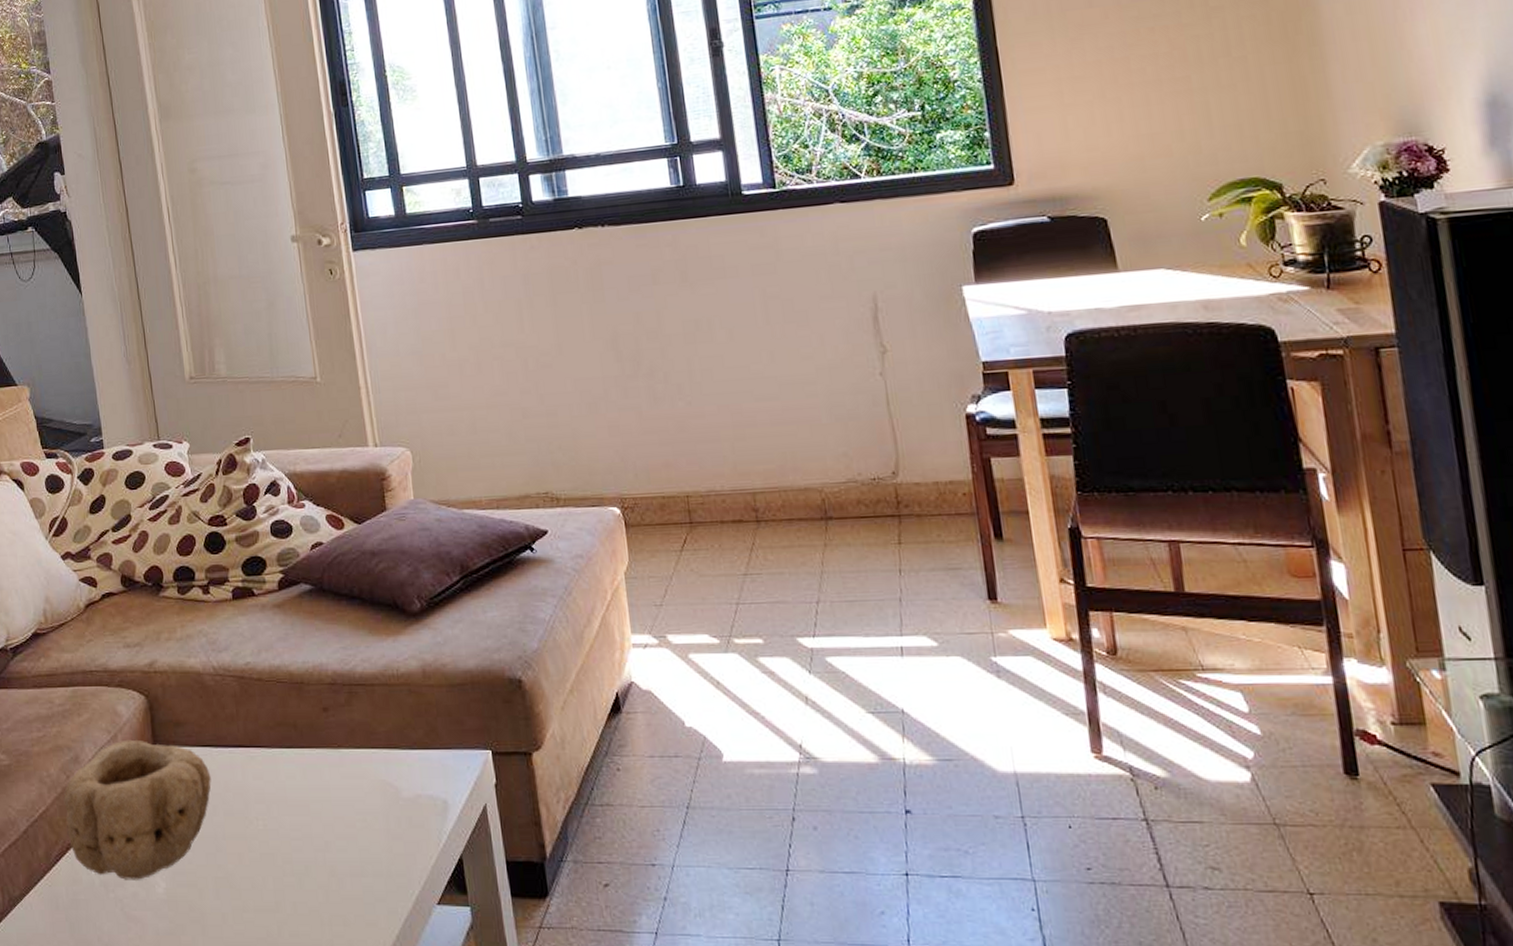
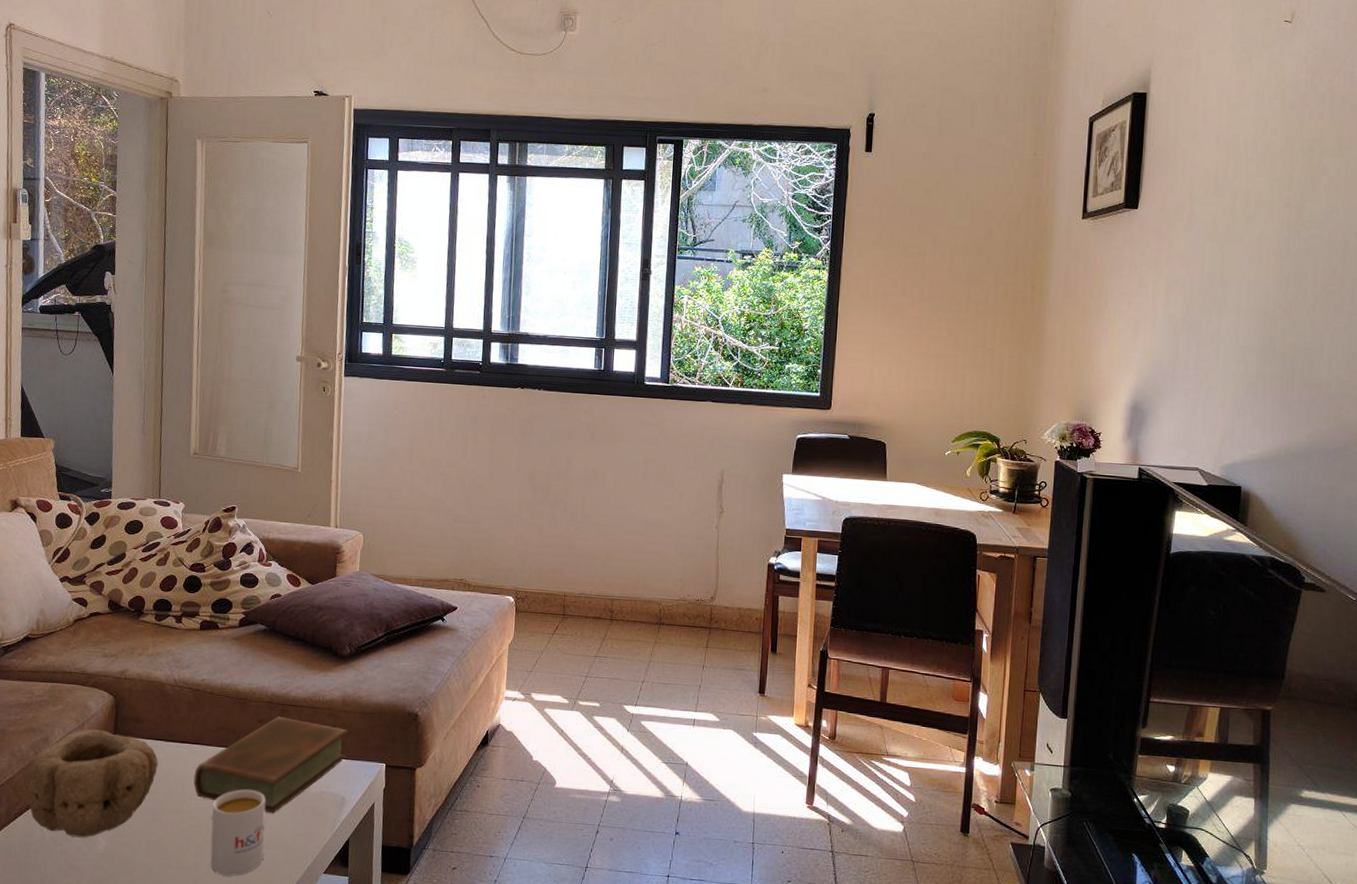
book: none [256,701,440,830] -> present [193,716,347,814]
mug: none [284,801,359,916] -> present [210,789,266,876]

